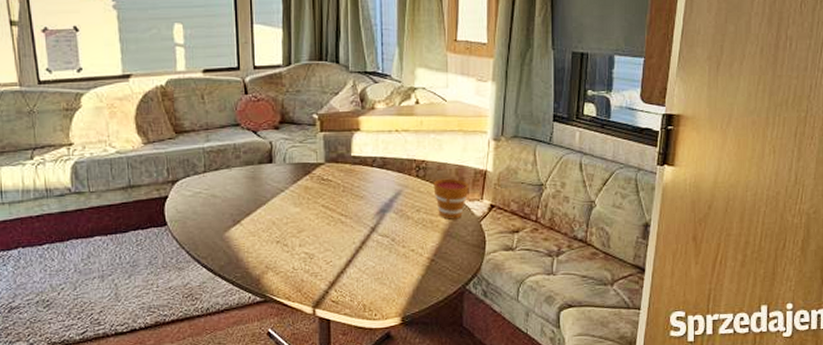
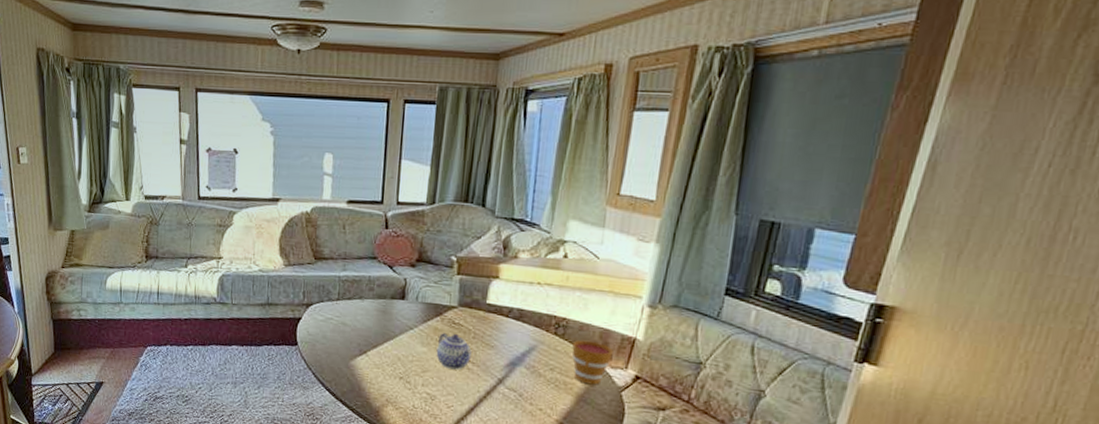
teapot: none [309,190,343,225] -> present [436,333,472,370]

